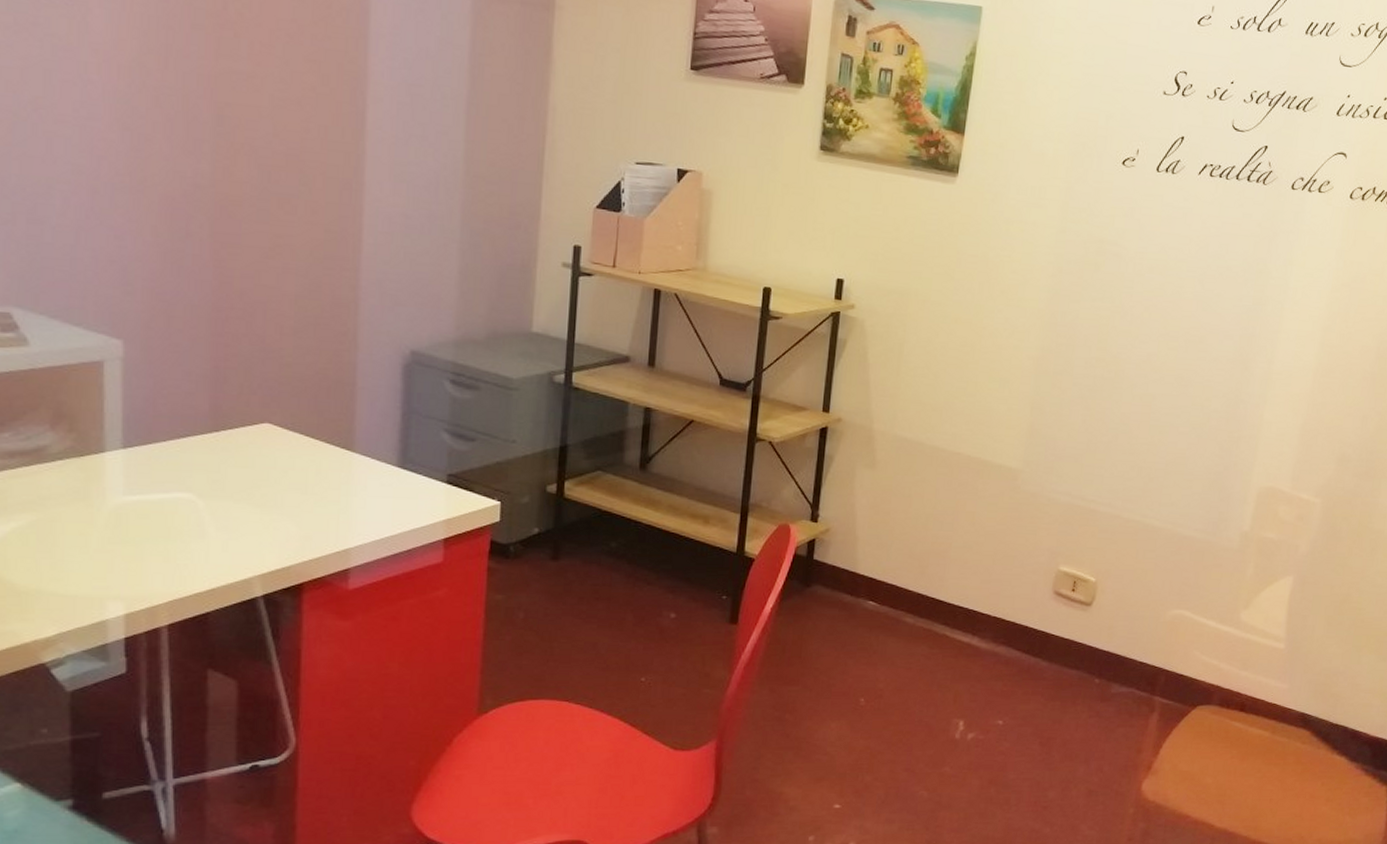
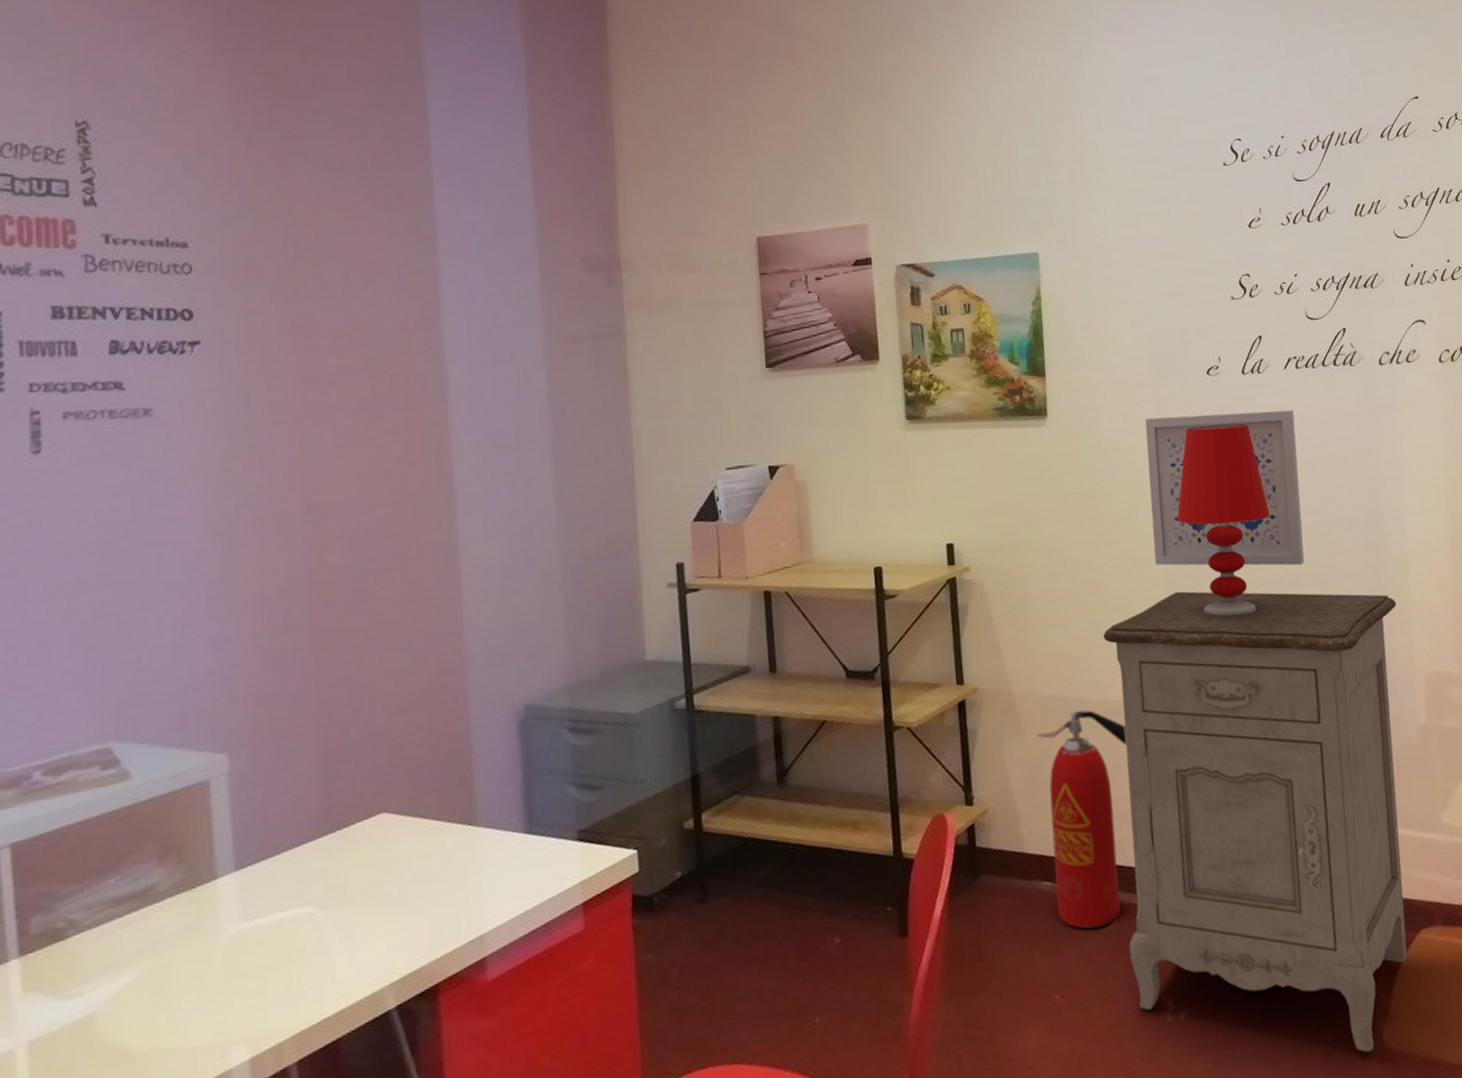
fire extinguisher: none [876,456,973,649] -> present [1037,710,1127,929]
nightstand: none [933,367,1250,797] -> present [1103,591,1407,1053]
wall art: none [1032,196,1197,365] -> present [1145,410,1305,566]
table lamp: none [1061,213,1152,401] -> present [1176,424,1270,616]

